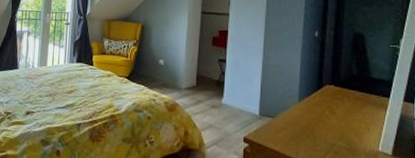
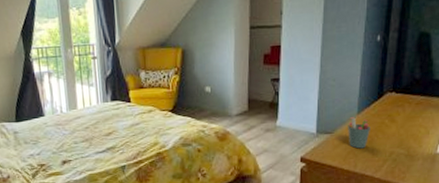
pen holder: none [289,104,311,137] -> present [348,117,370,149]

